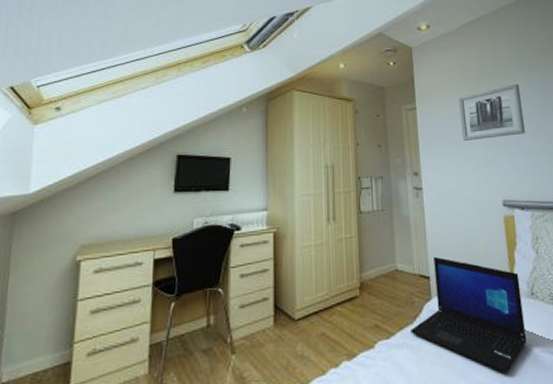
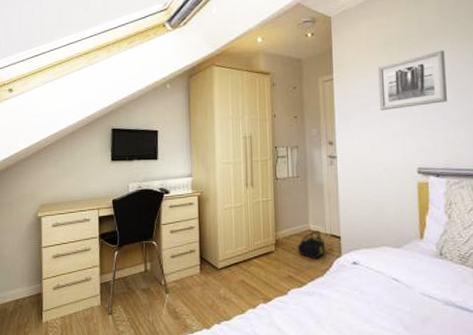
backpack: none [383,270,415,305] -> present [297,230,326,260]
laptop: present [411,256,527,375] -> none [321,218,431,322]

